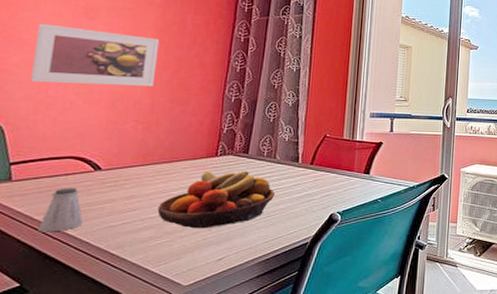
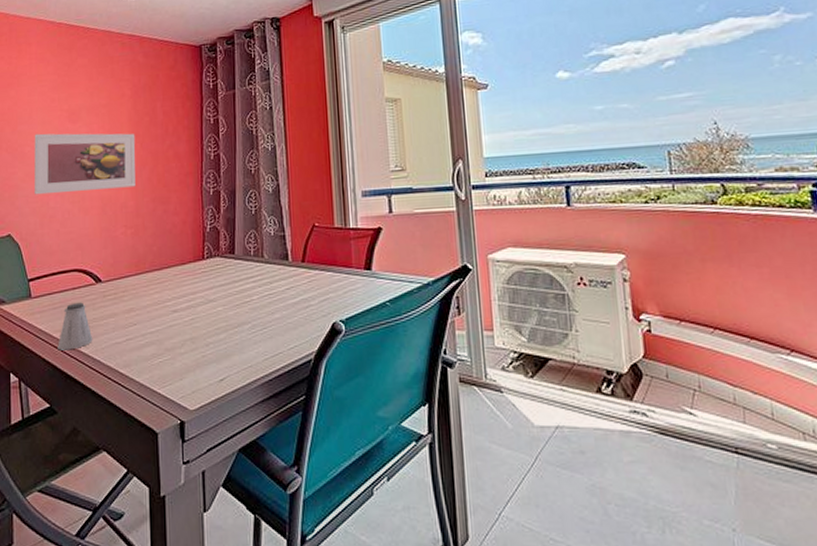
fruit bowl: present [157,170,275,229] -> none [155,274,268,344]

